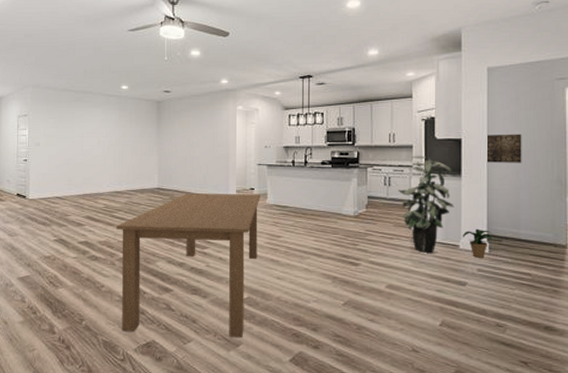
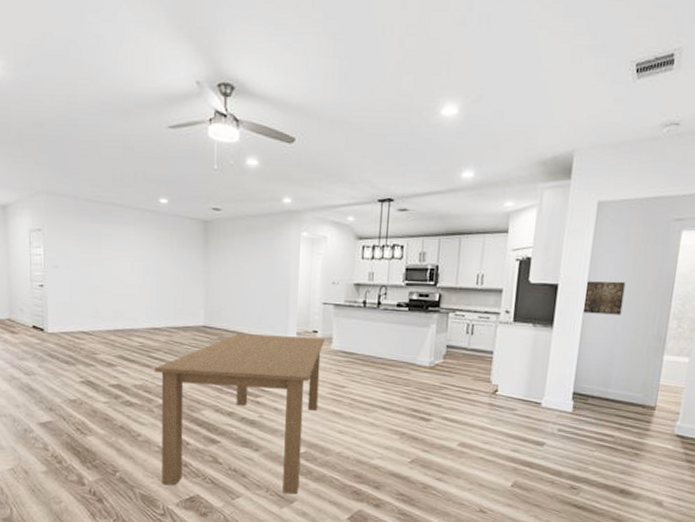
indoor plant: present [397,155,454,253] -> none [480,300,544,410]
potted plant: present [462,228,495,258] -> none [545,385,581,417]

